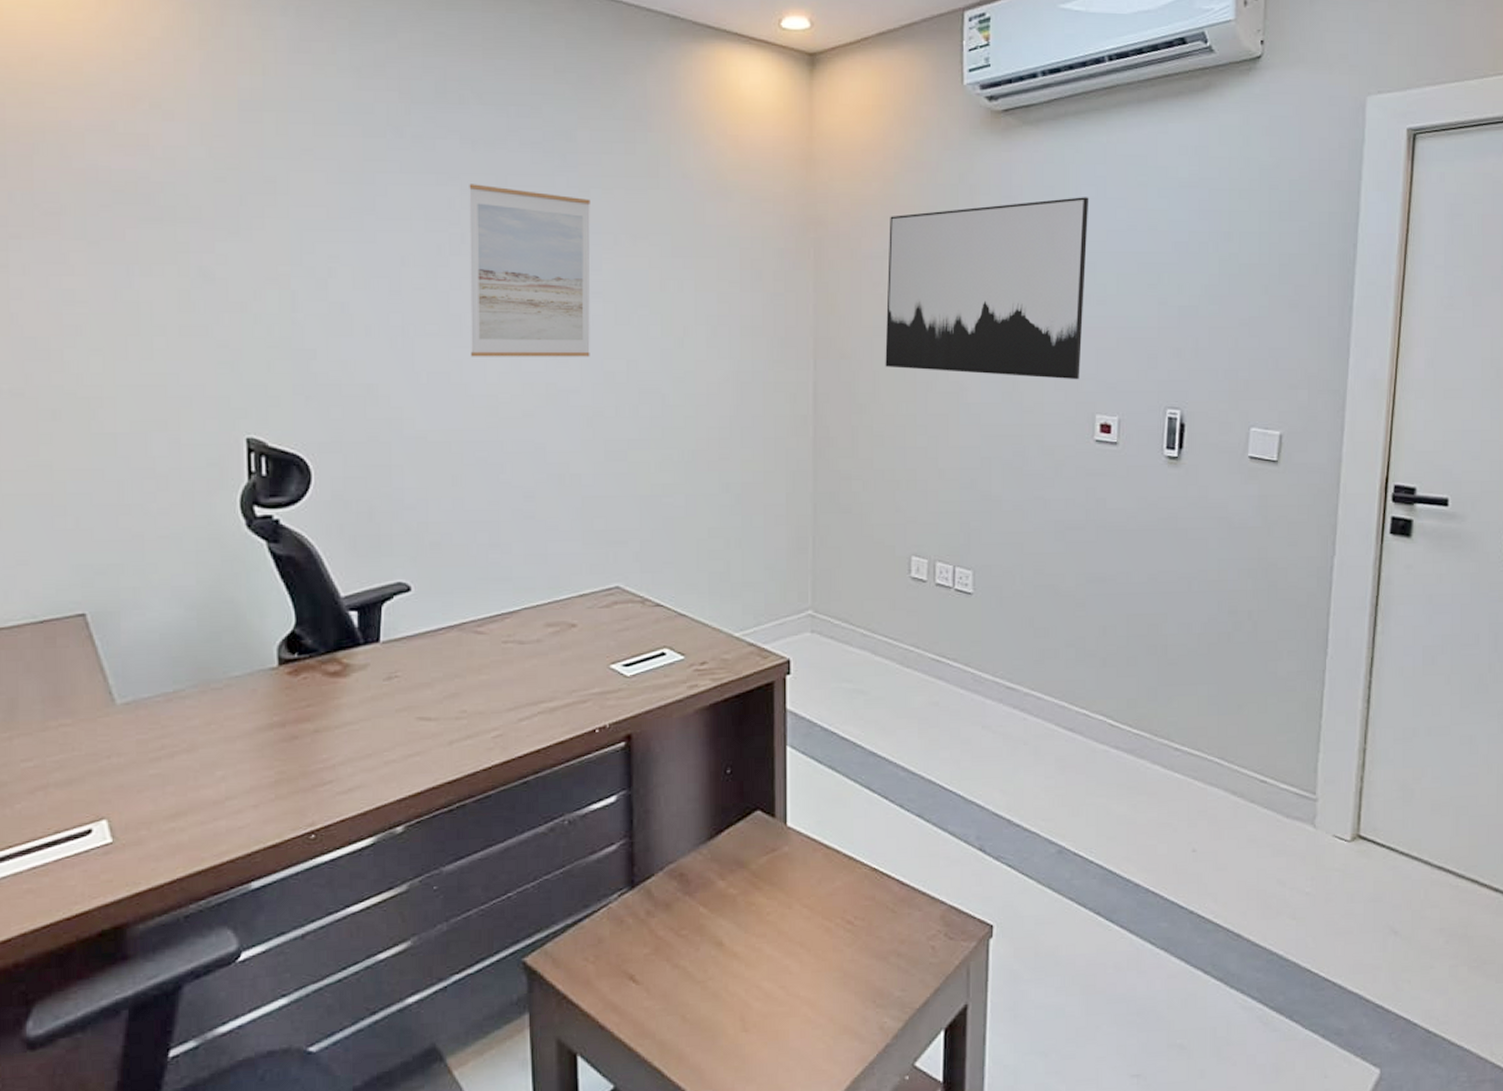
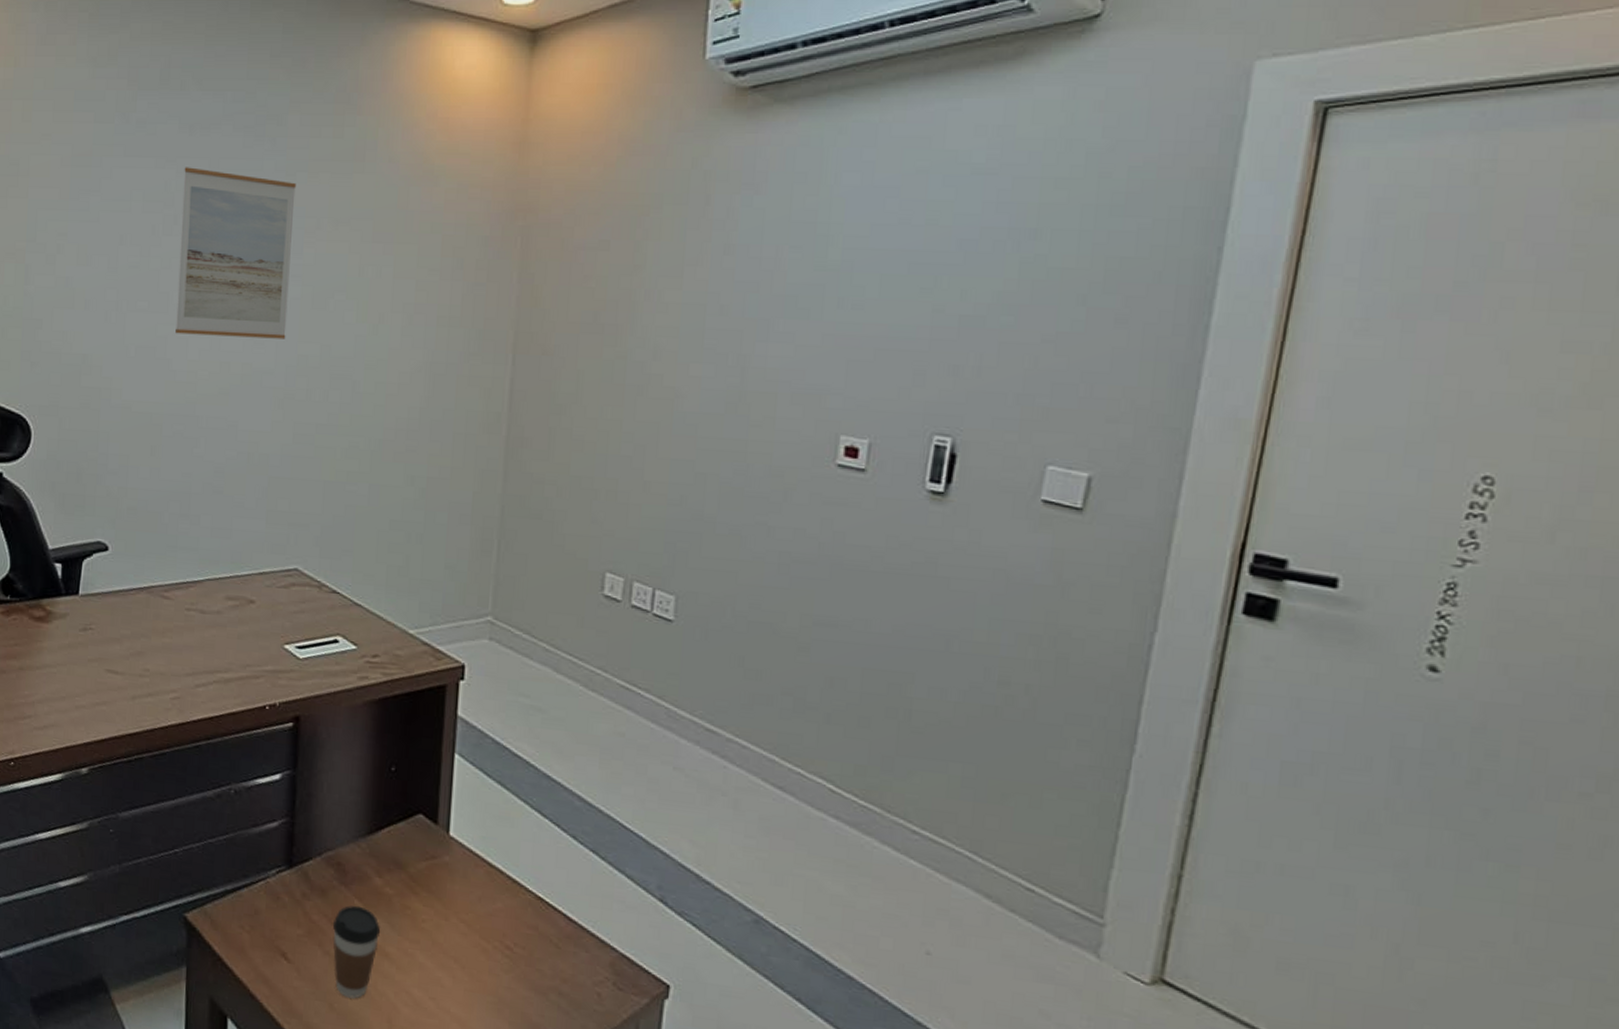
coffee cup: none [679,912,728,1006] -> present [332,906,381,999]
wall art: present [885,197,1089,380] -> none [591,185,852,395]

